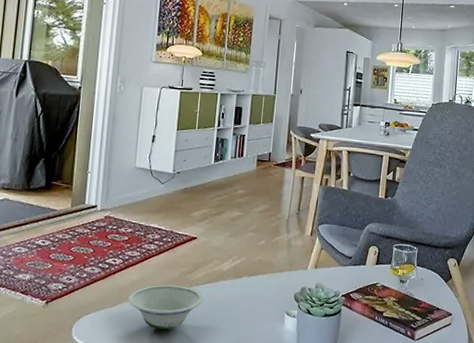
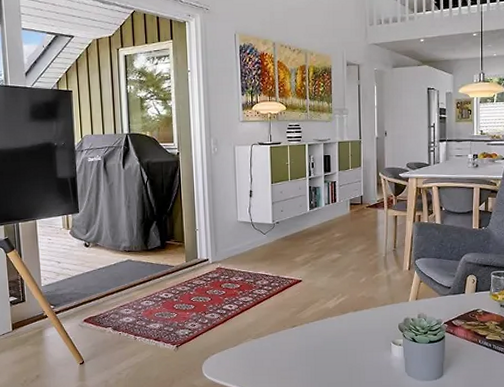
bowl: present [128,284,204,330] -> none [246,324,315,364]

